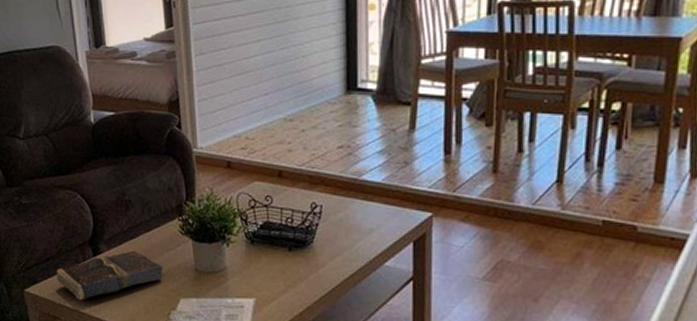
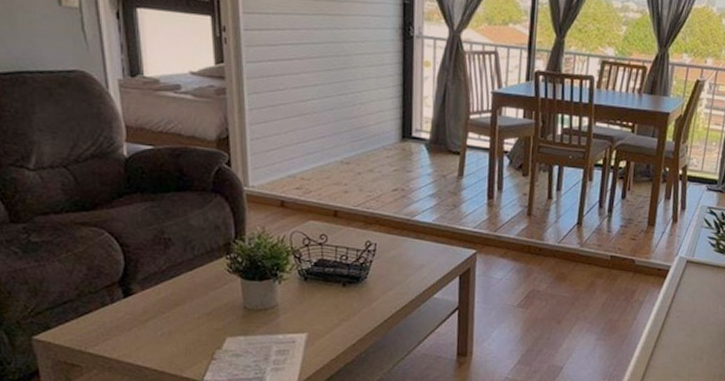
book: present [57,250,162,301] -> none [77,290,207,346]

